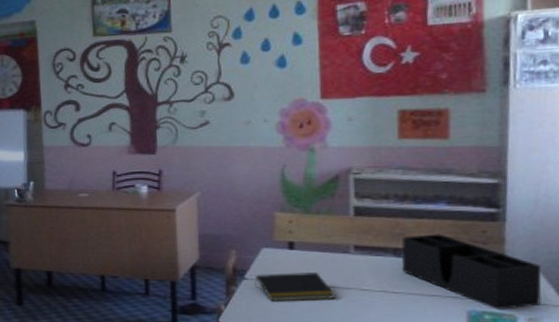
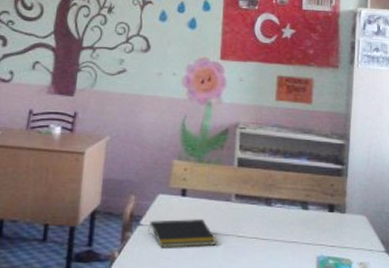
desk organizer: present [402,233,542,310] -> none [271,185,370,255]

